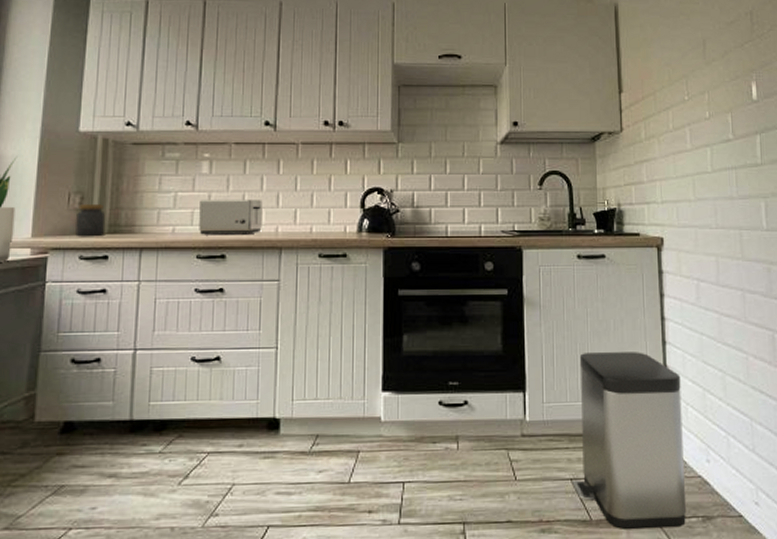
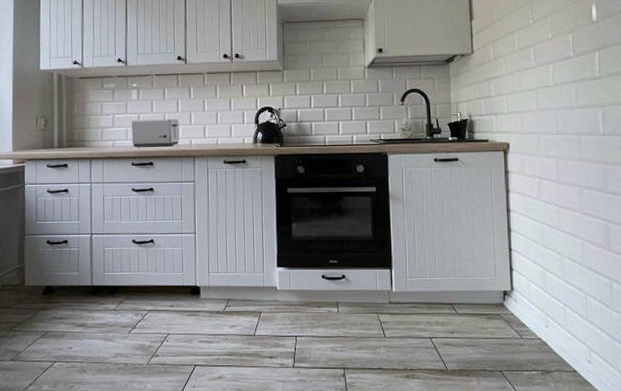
jar: present [75,205,105,237] -> none [43,125,63,151]
pedal bin: present [572,352,687,529] -> none [431,238,528,378]

